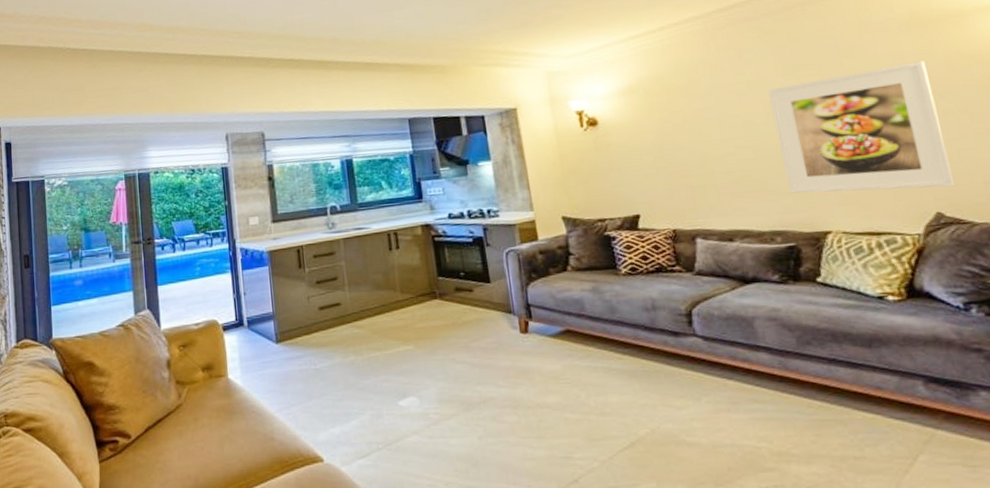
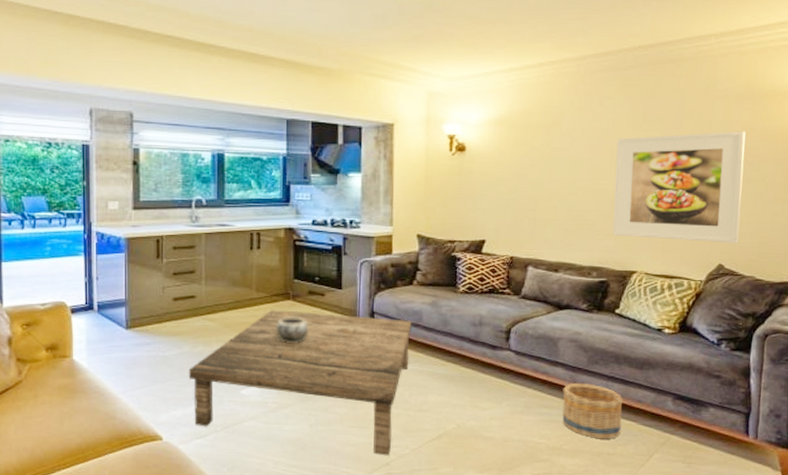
coffee table: none [342,310,580,471] -> present [188,310,412,456]
decorative bowl: none [426,317,462,346] -> present [276,318,309,343]
basket: none [773,369,865,439] -> present [562,383,623,439]

